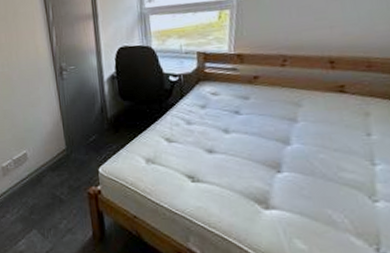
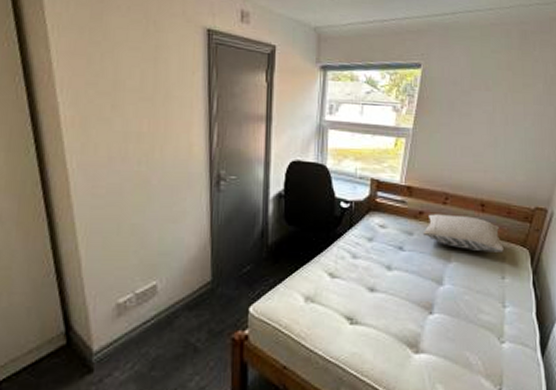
pillow: none [260,75,366,110] -> present [422,214,504,252]

